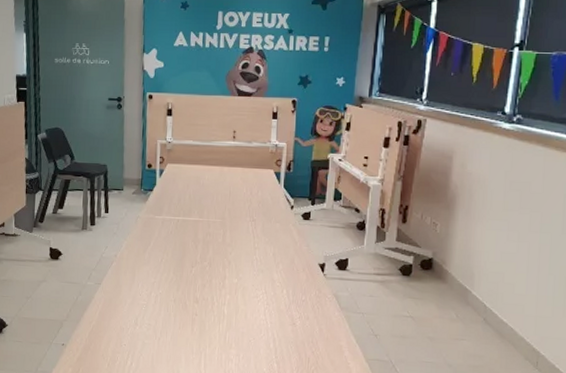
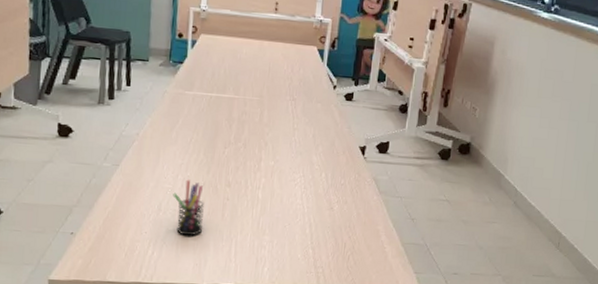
pen holder: none [147,296,175,349] -> present [173,179,204,236]

